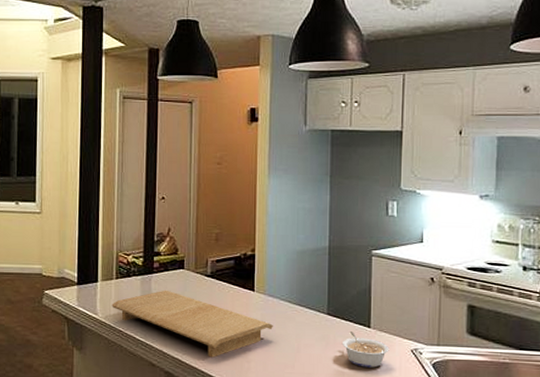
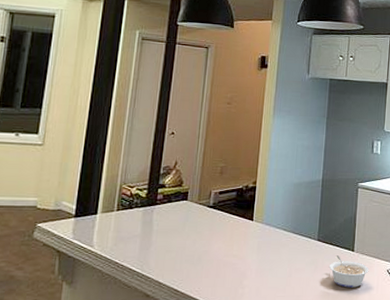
cutting board: present [111,290,274,358] -> none [109,221,269,285]

